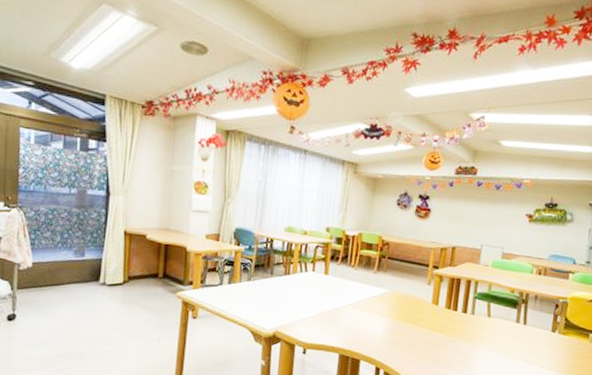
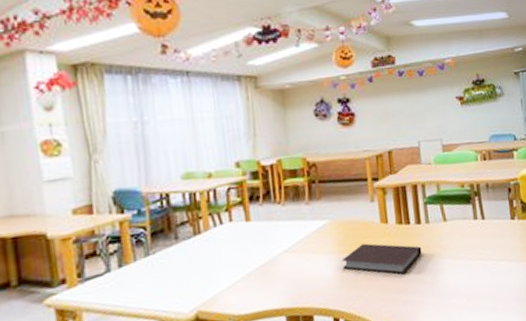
notebook: none [392,316,463,350] -> present [341,243,422,275]

